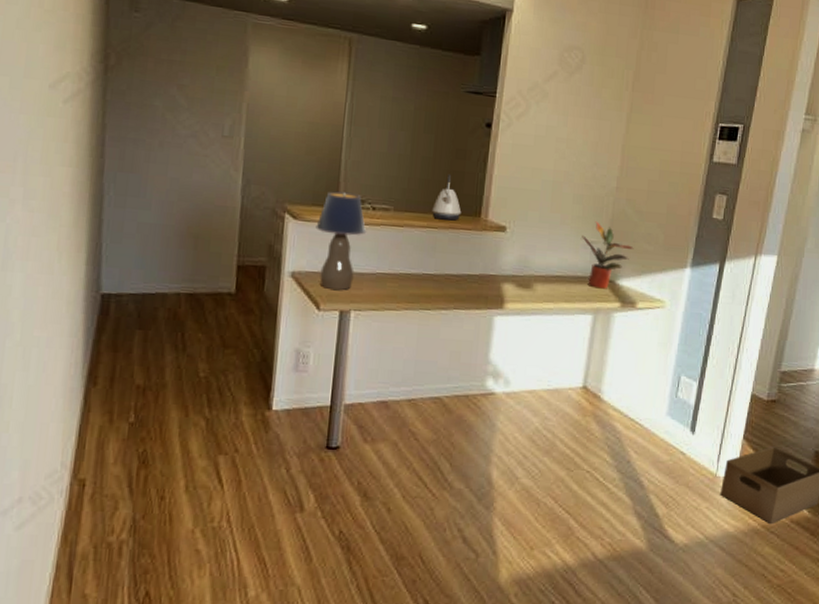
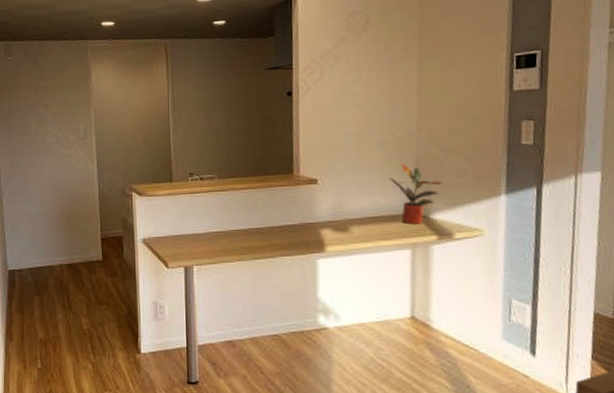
table lamp: present [315,191,367,291] -> none [157,167,198,251]
kettle: present [432,174,462,222] -> none [250,141,276,182]

